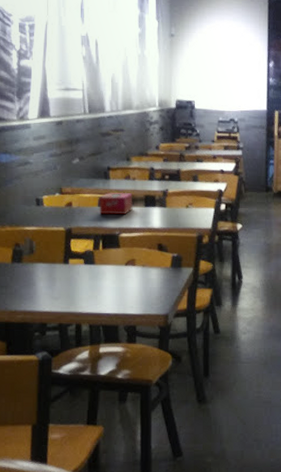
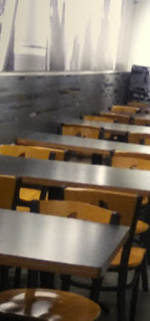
tissue box: present [99,192,133,215] -> none [49,147,82,169]

